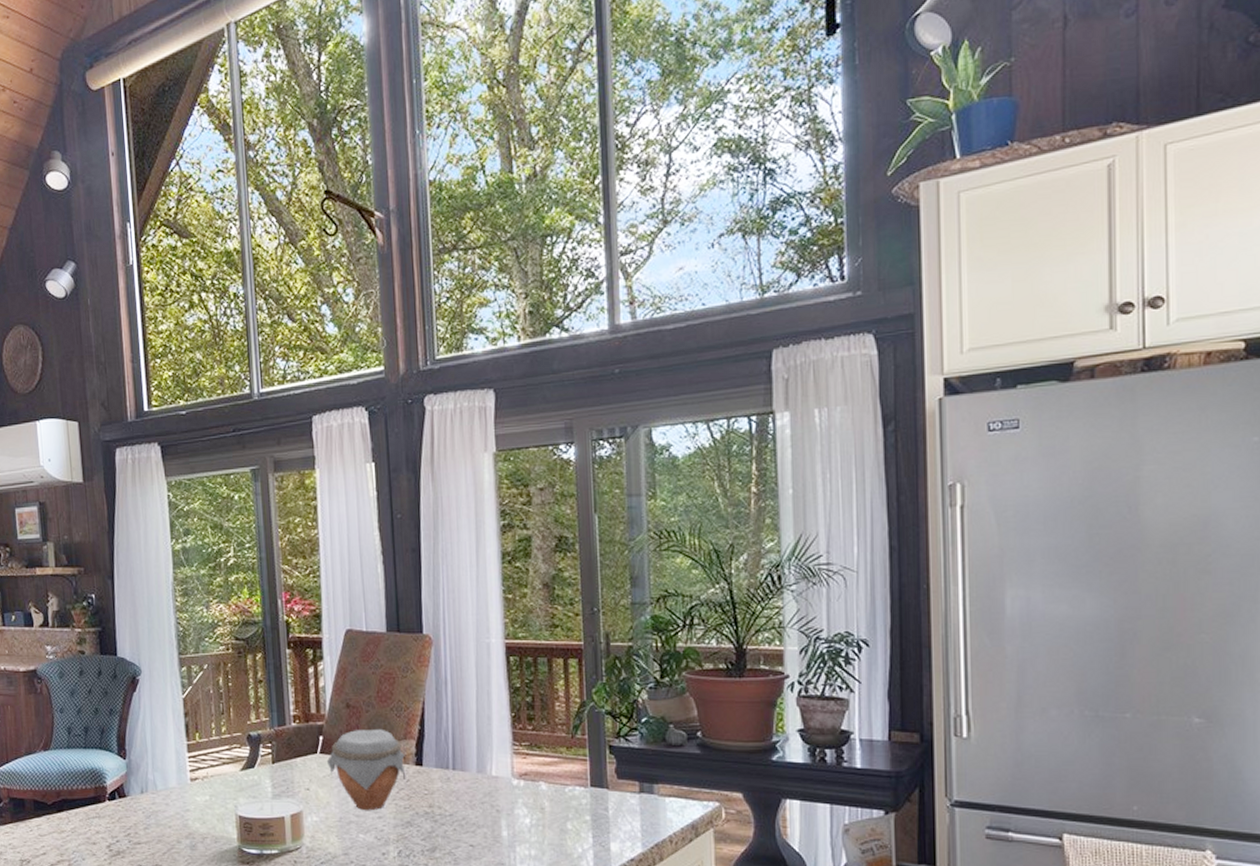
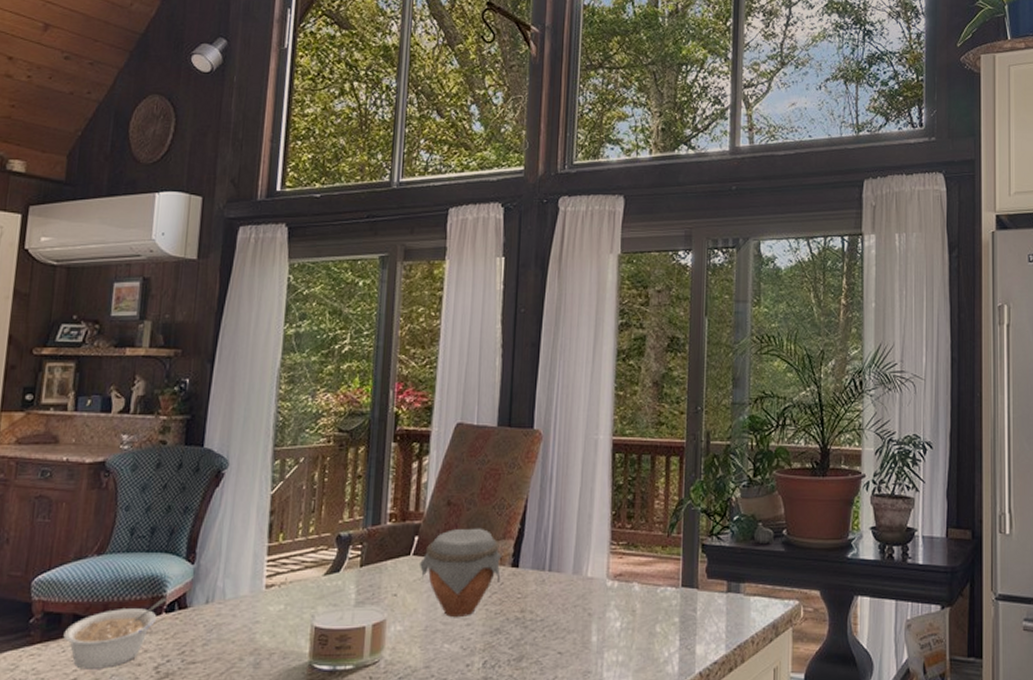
legume: none [28,787,109,846] -> present [63,597,168,669]

